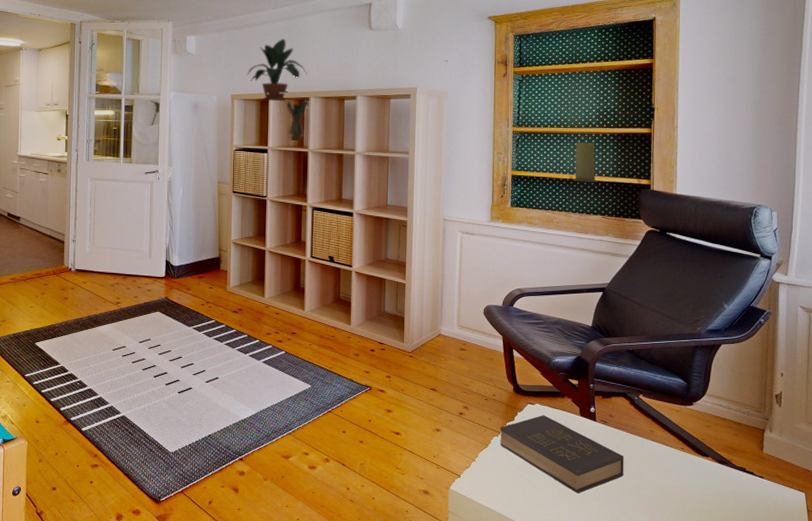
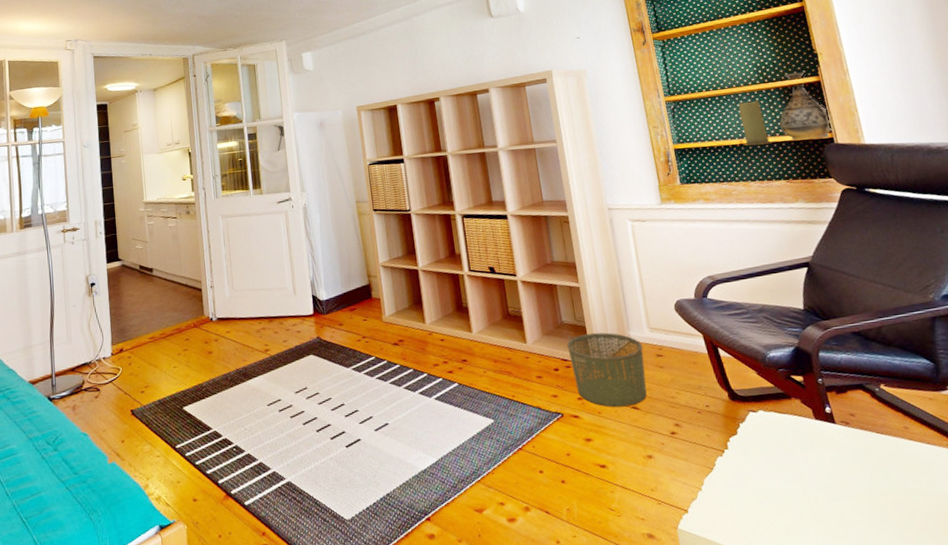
potted plant: present [247,38,308,101] -> none [370,40,433,108]
vase: present [287,98,309,142] -> none [416,99,440,146]
basket: none [385,323,450,388] -> present [567,332,647,408]
hardback book: present [500,414,624,494] -> none [723,422,886,518]
vase: none [607,122,652,184] -> present [779,71,832,141]

